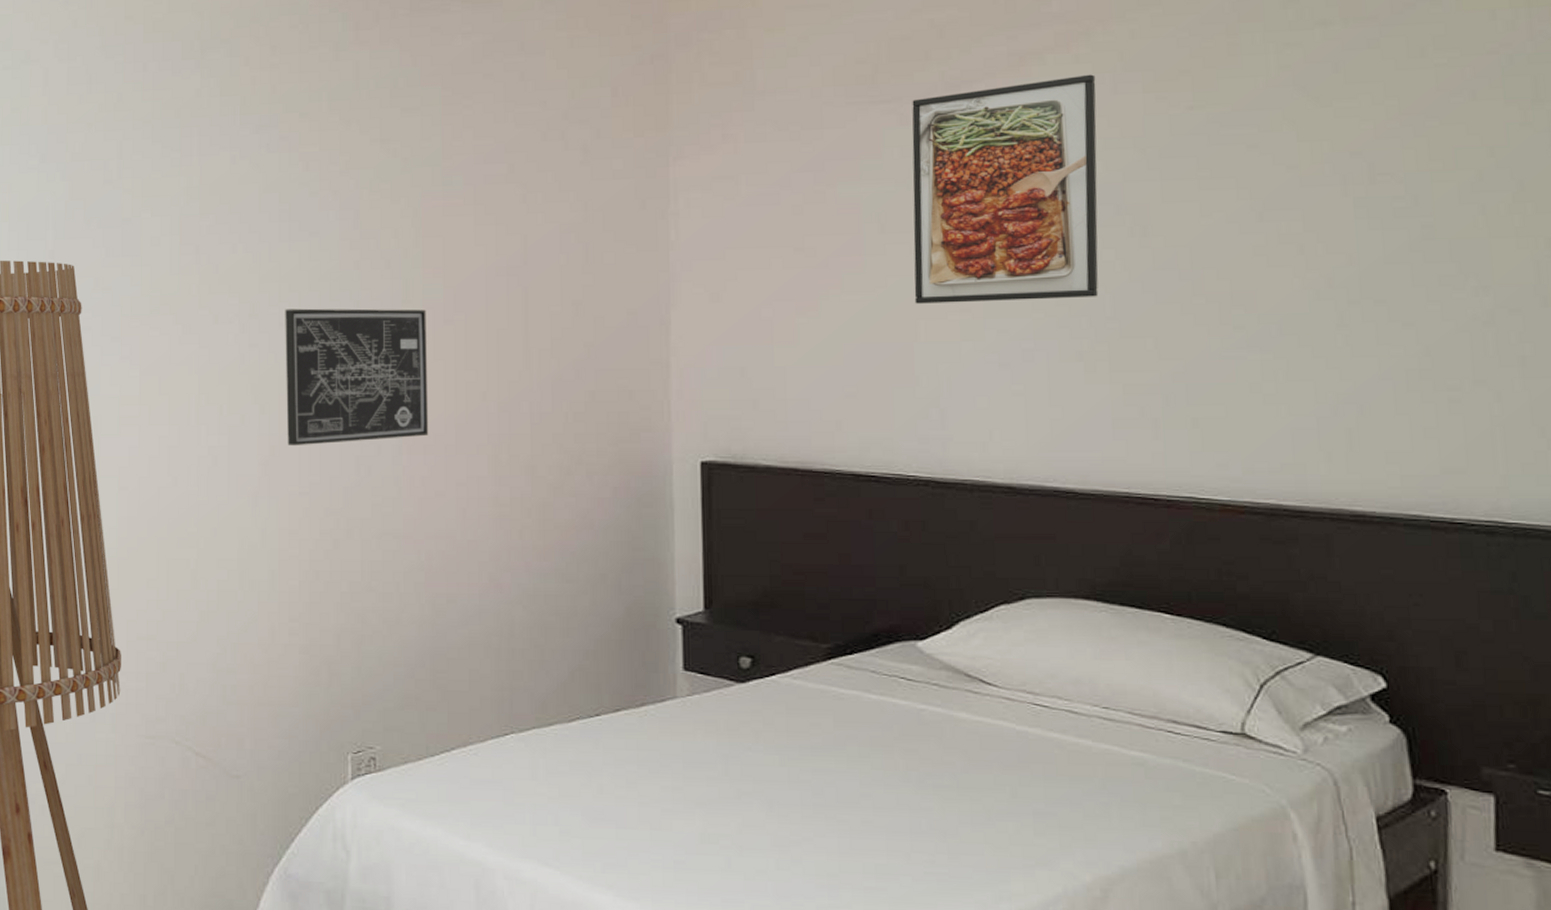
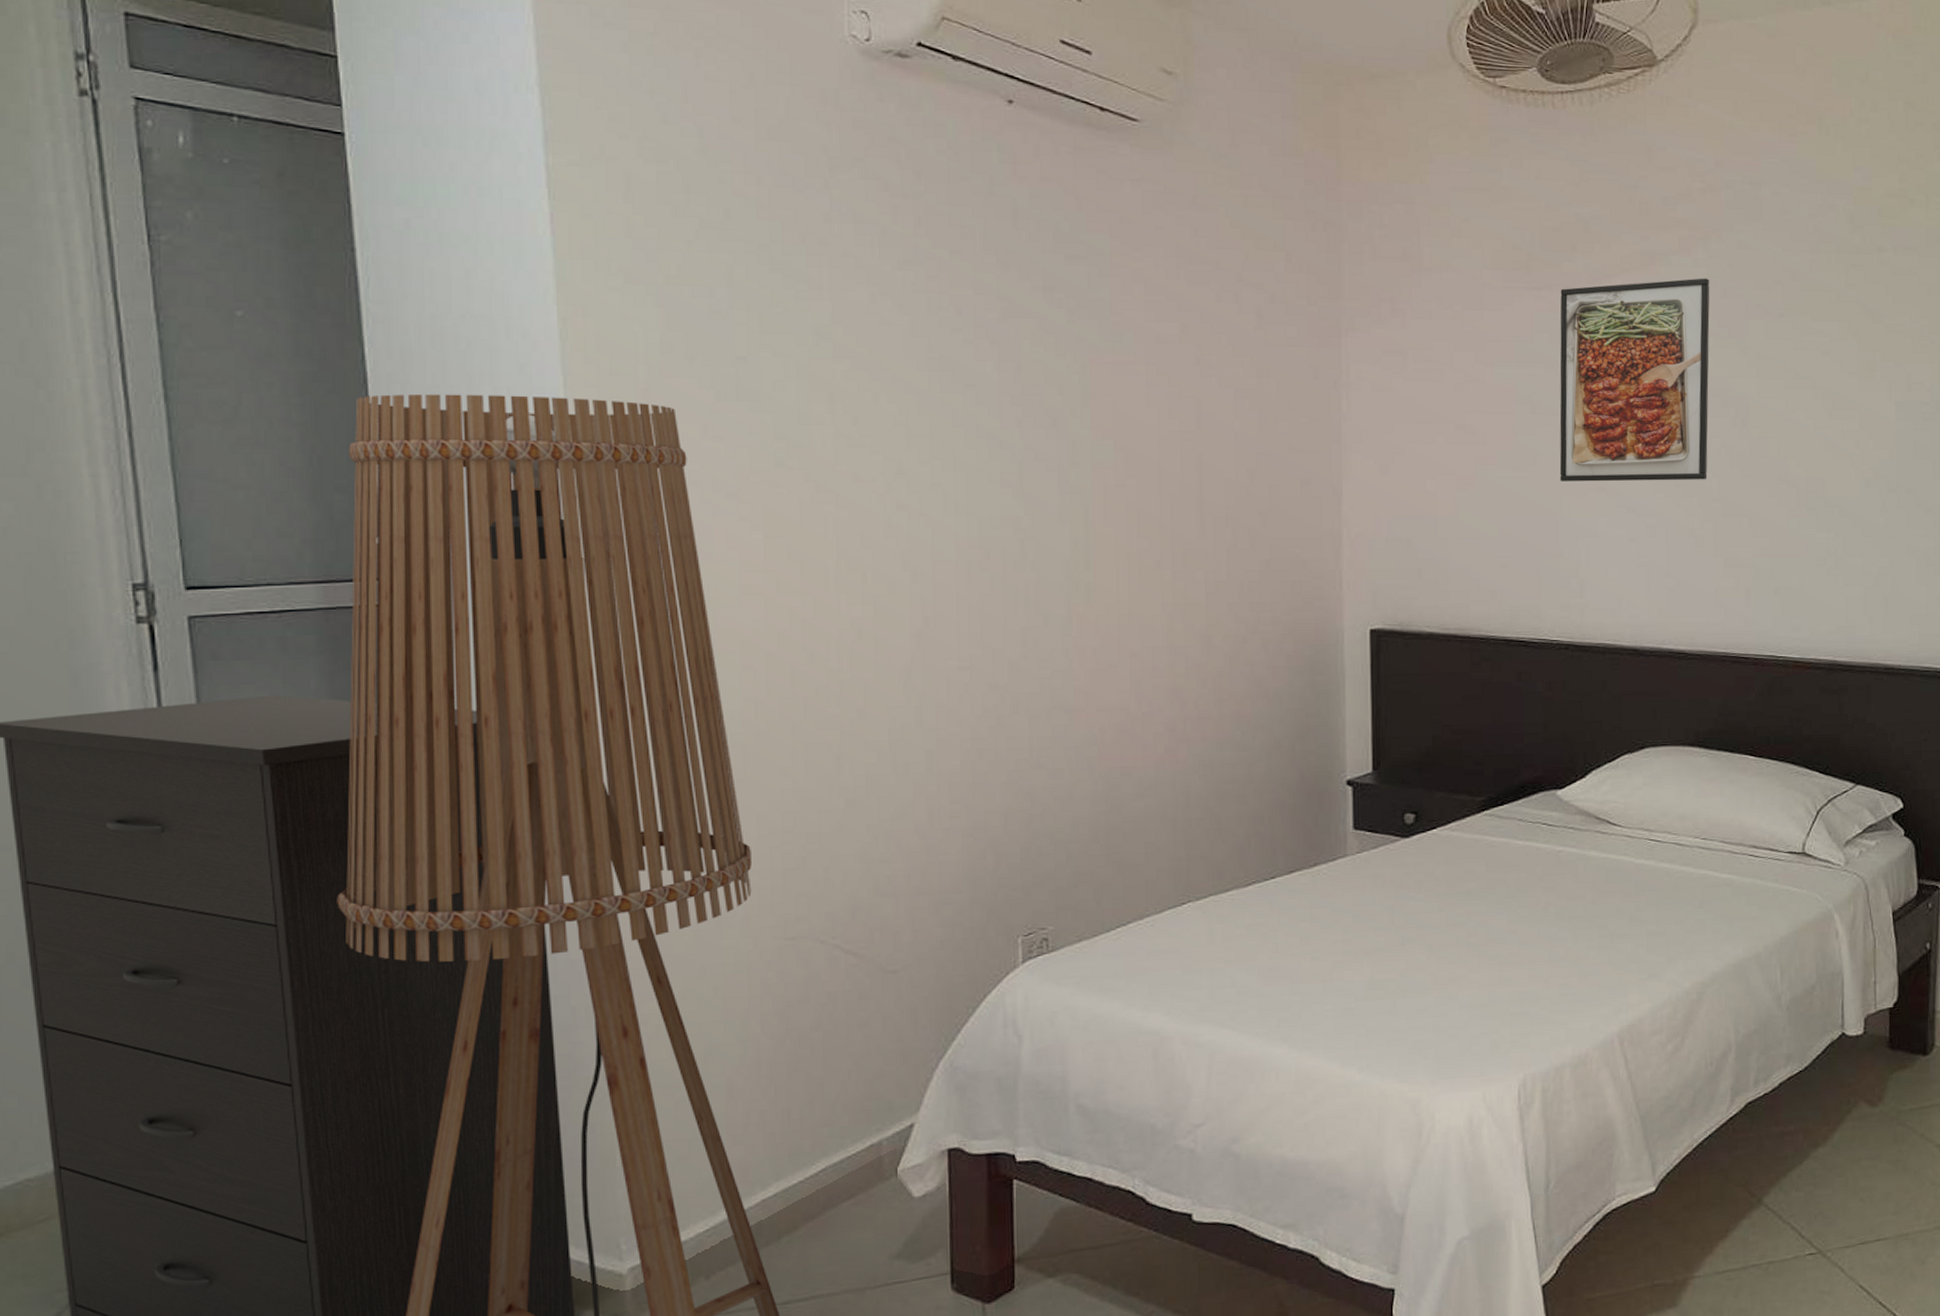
wall art: present [285,308,429,446] -> none [938,467,1100,617]

